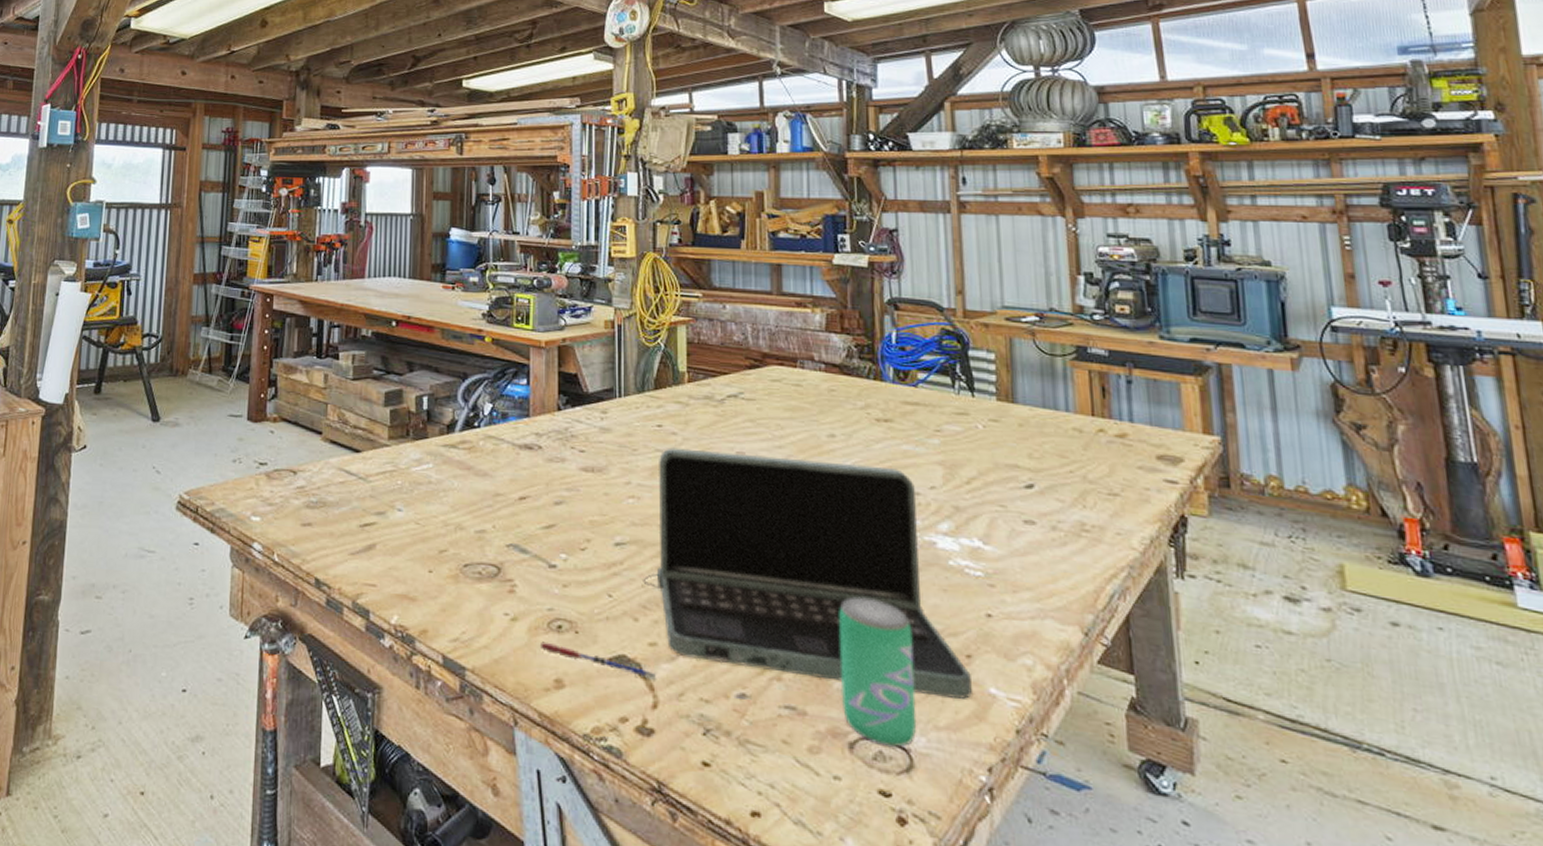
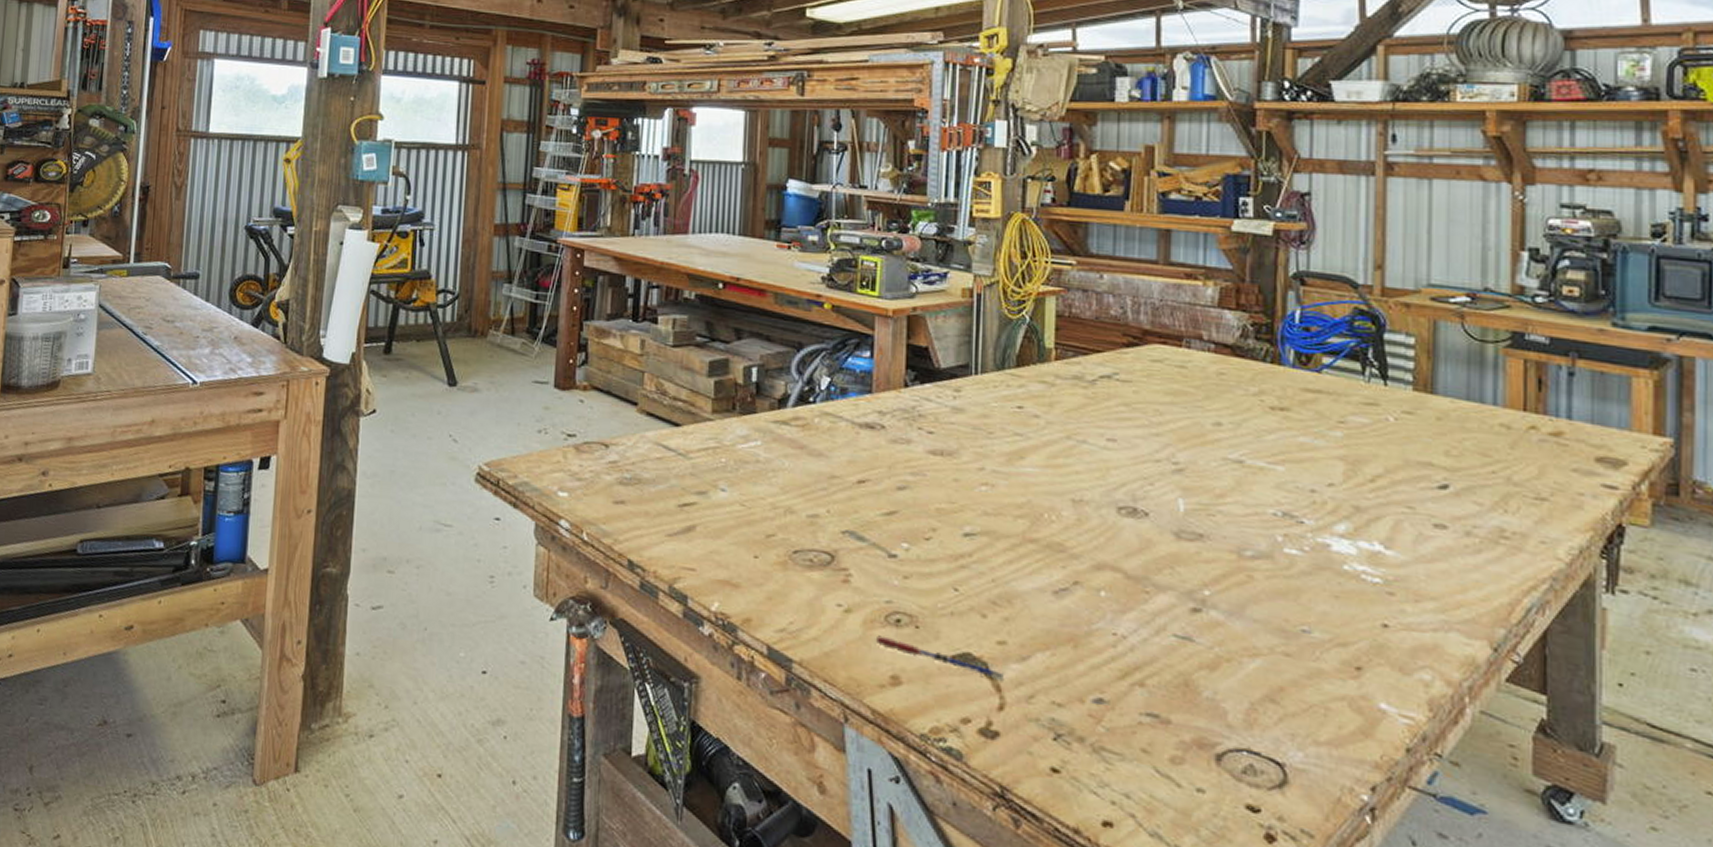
laptop: present [643,447,972,699] -> none [993,431,1359,714]
beverage can: present [839,597,917,748] -> none [1210,601,1296,762]

